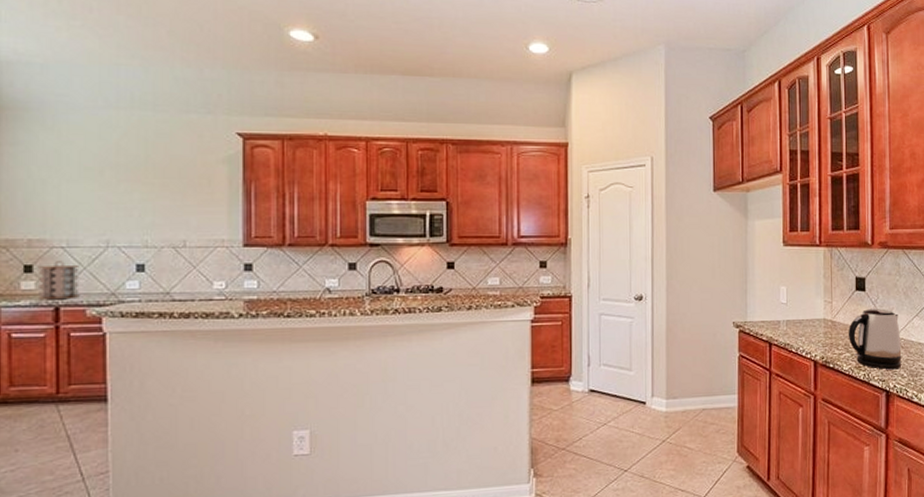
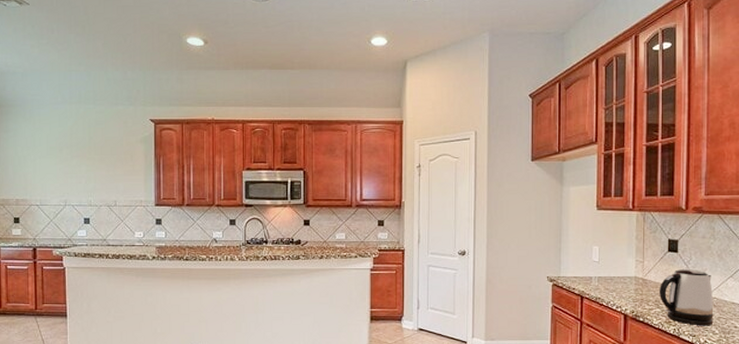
spice rack: present [39,259,80,300] -> none [23,214,48,243]

